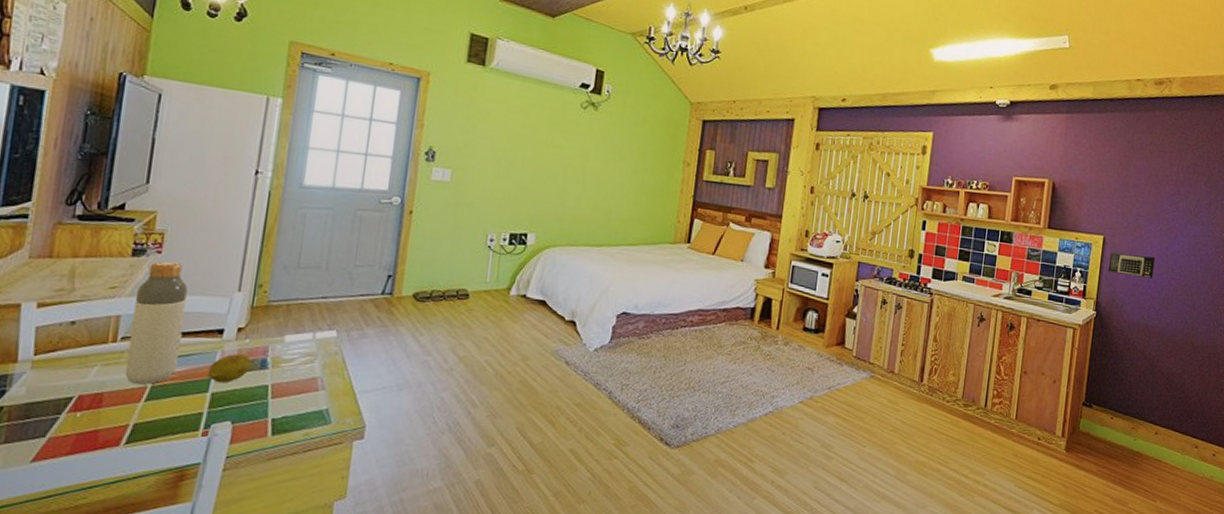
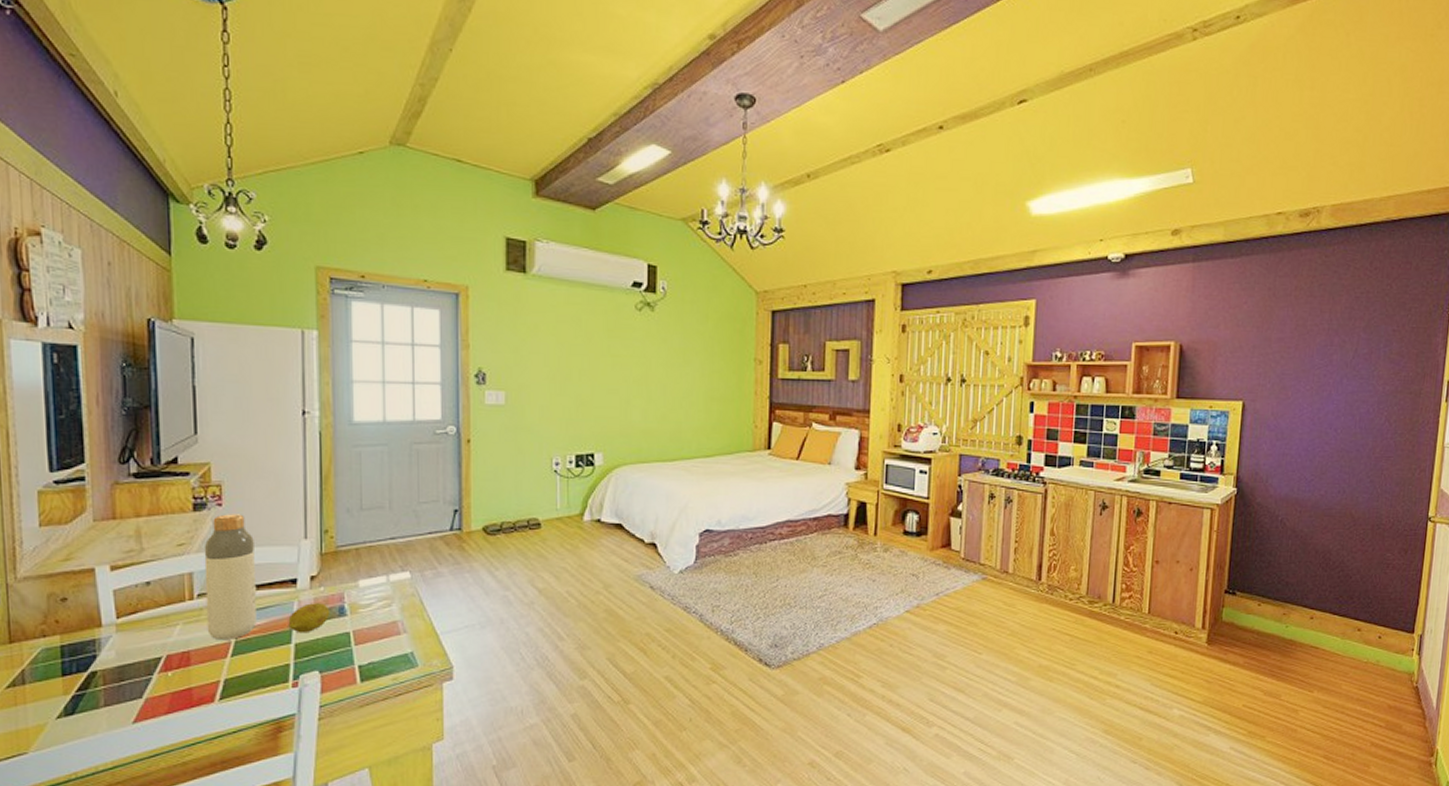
calendar: present [1108,252,1155,279] -> none [1249,420,1305,446]

